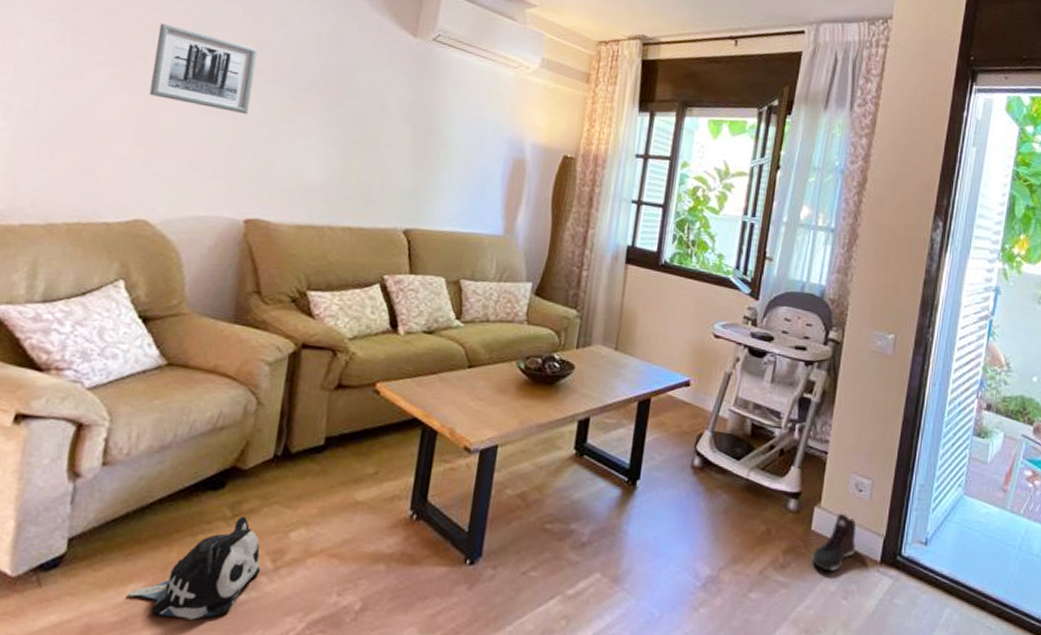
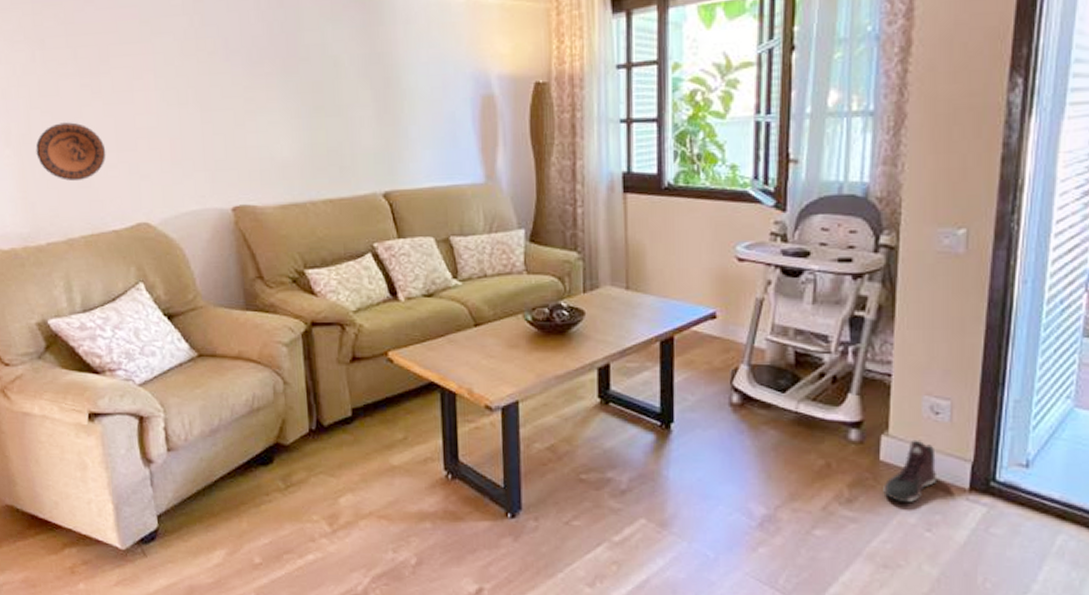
decorative plate: none [36,106,120,167] -> present [35,122,106,182]
plush toy: present [127,516,261,620] -> none [215,486,320,579]
wall art: present [149,23,258,114] -> none [111,21,210,101]

